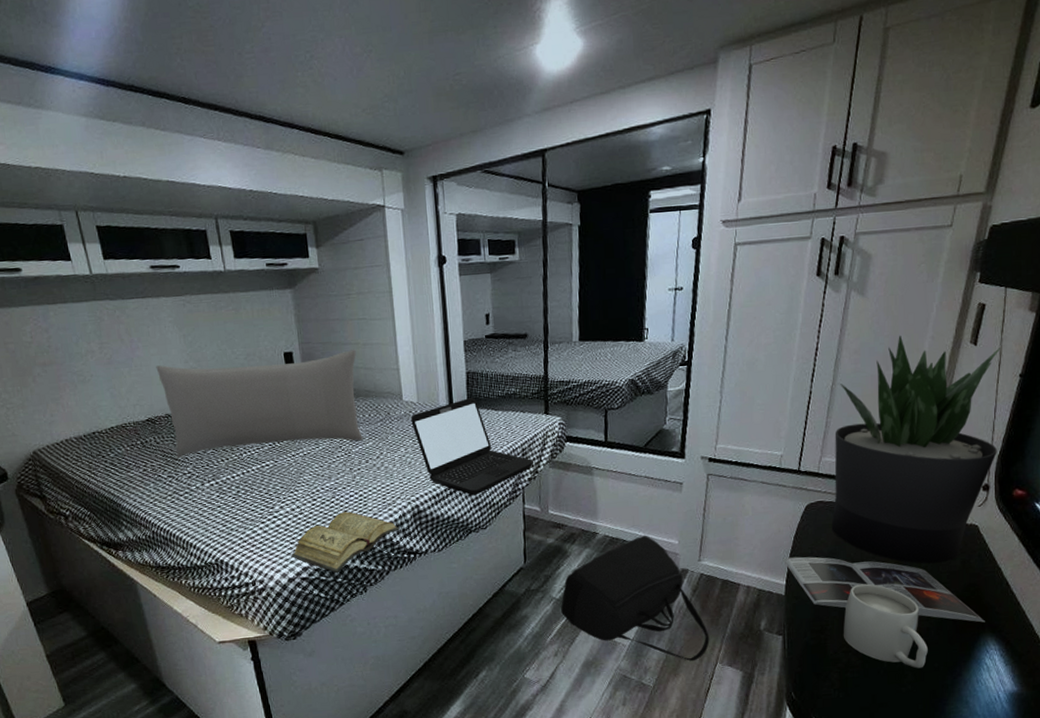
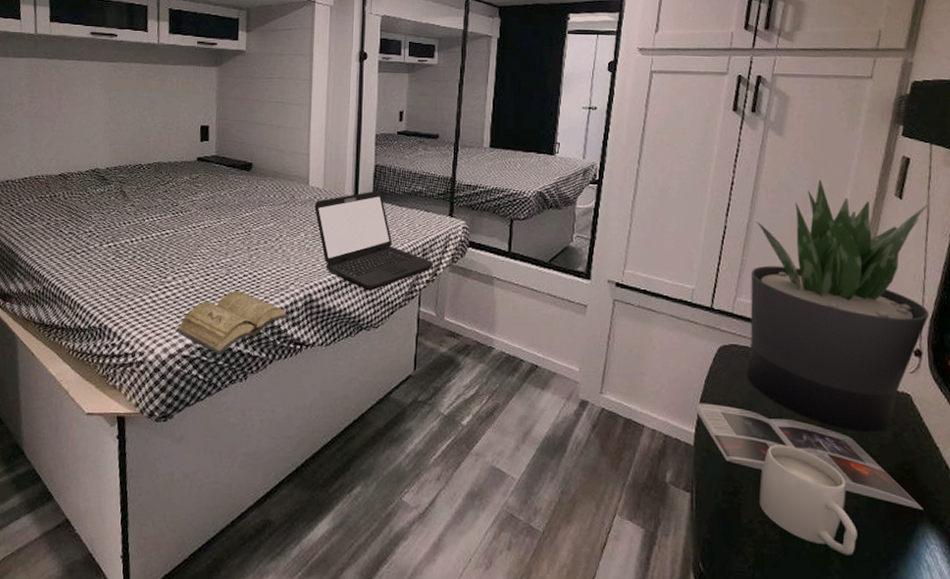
pillow: present [156,349,364,458] -> none [78,124,270,221]
duffel bag: present [561,535,710,662] -> none [448,357,608,509]

